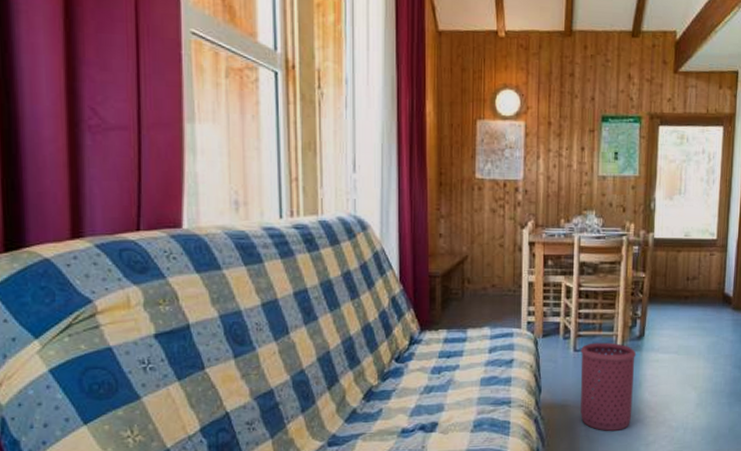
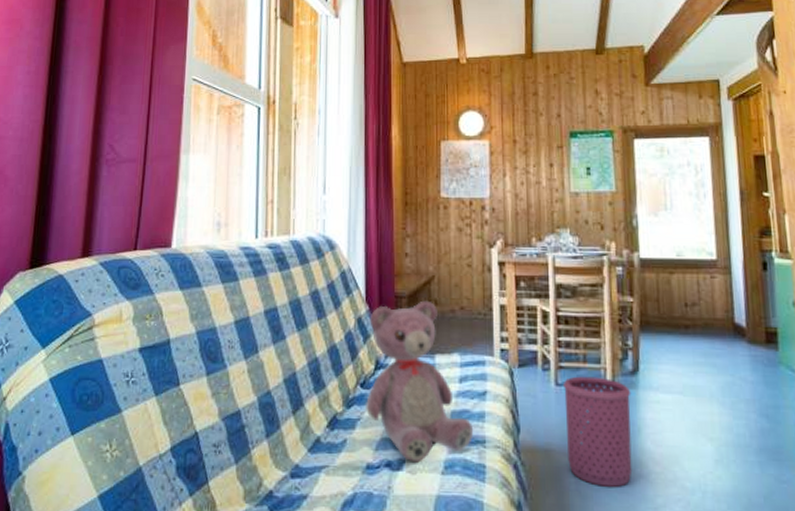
teddy bear: none [399,279,500,424] -> present [365,300,473,463]

